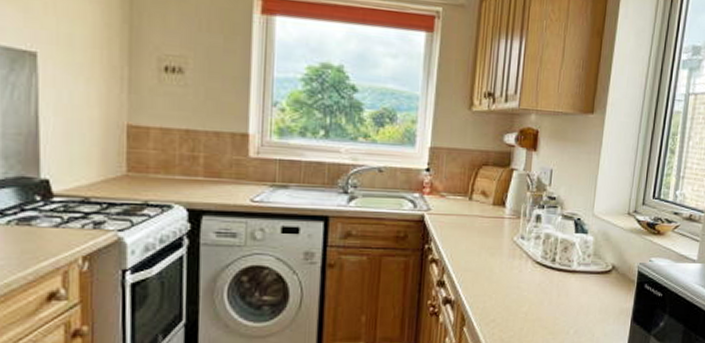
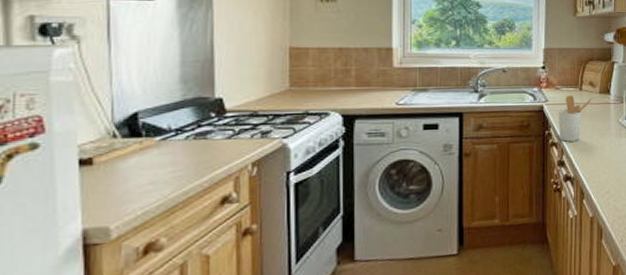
utensil holder: none [441,204,483,259] -> present [558,94,592,142]

